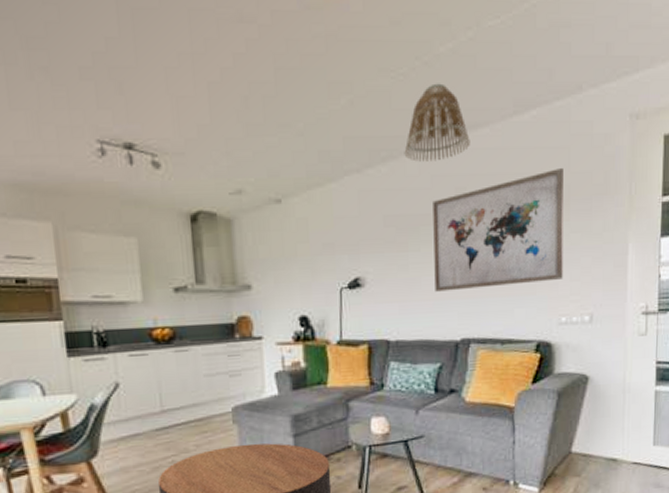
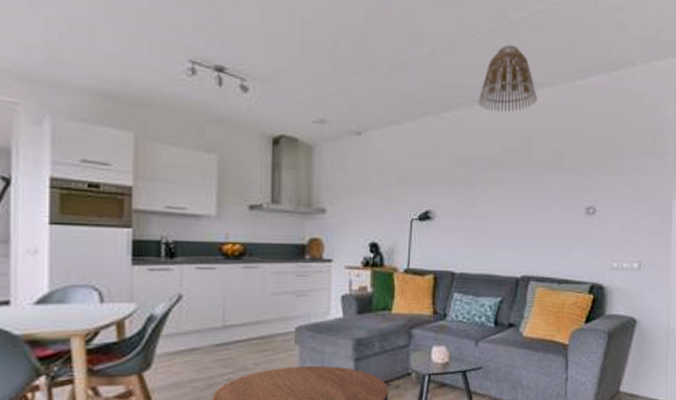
wall art: present [433,168,563,292] -> none [499,129,618,231]

